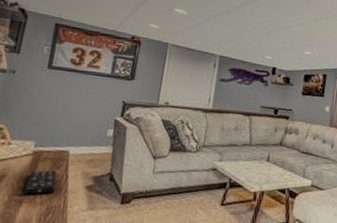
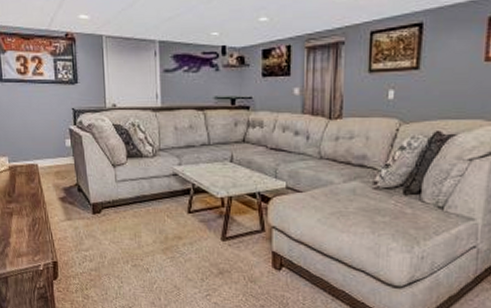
remote control: present [23,170,57,195] -> none [10,184,35,208]

